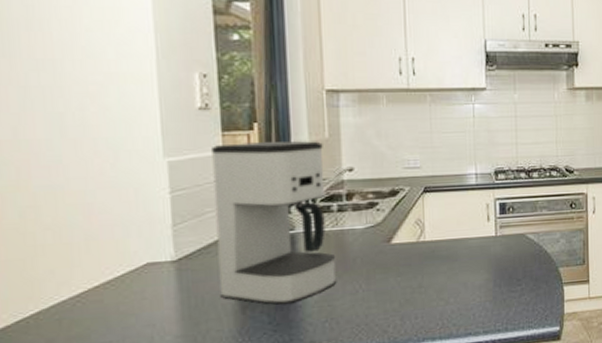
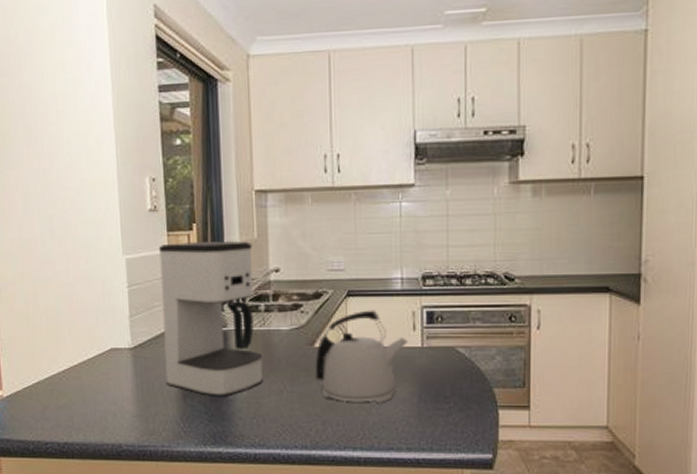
kettle: none [392,204,484,294] -> present [315,310,409,403]

